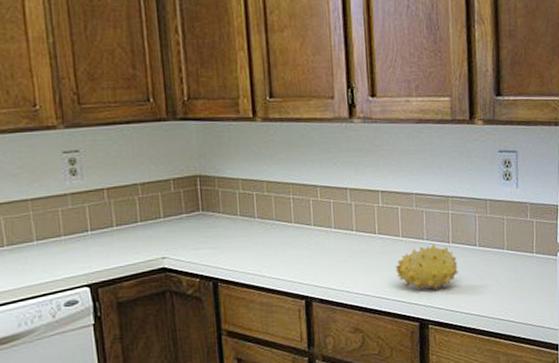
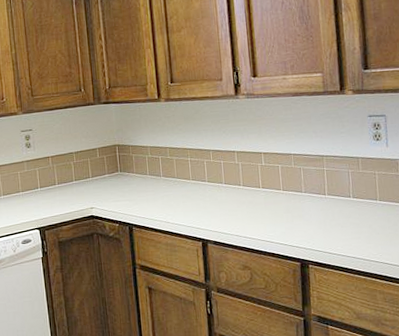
fruit: present [394,244,458,290] -> none [277,196,334,235]

